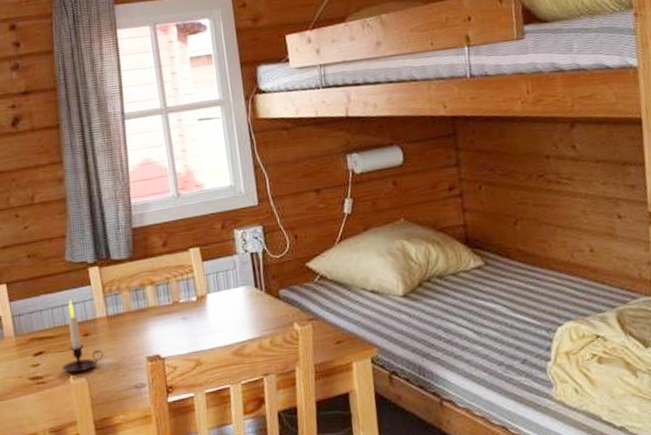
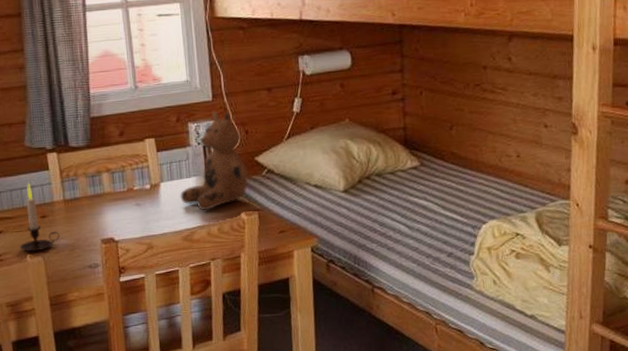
teddy bear: none [228,214,300,322] -> present [180,109,249,210]

